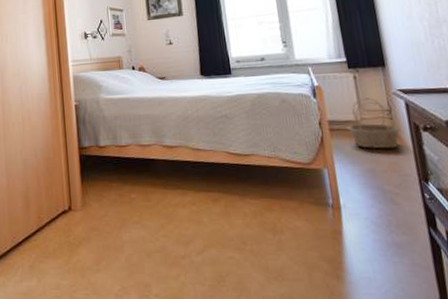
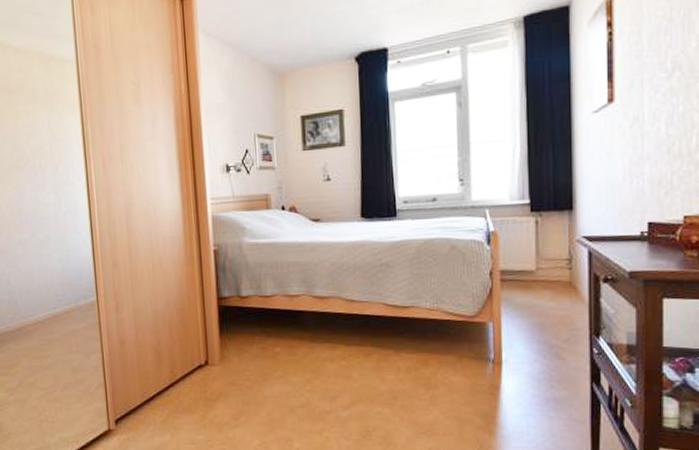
basket: present [347,98,401,150] -> none [520,245,579,302]

